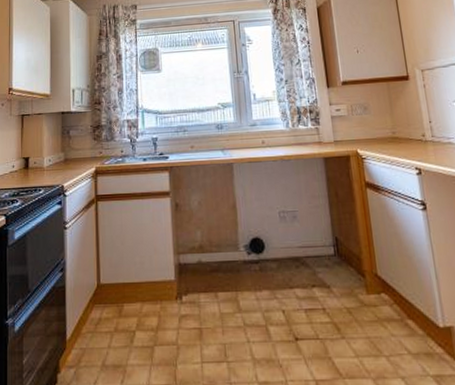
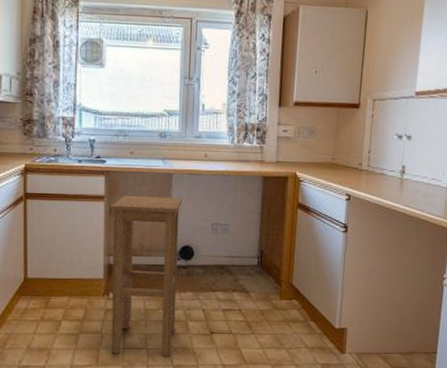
stool: none [176,187,256,371] -> present [110,195,183,357]

